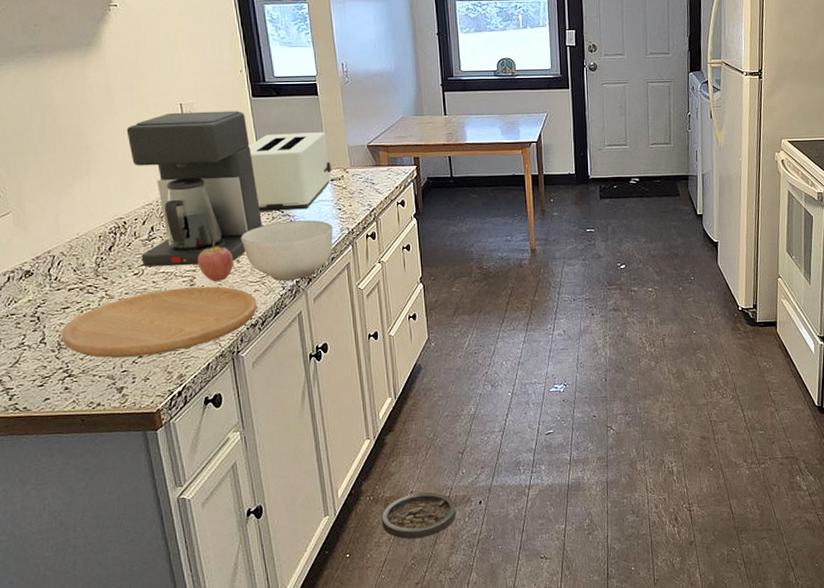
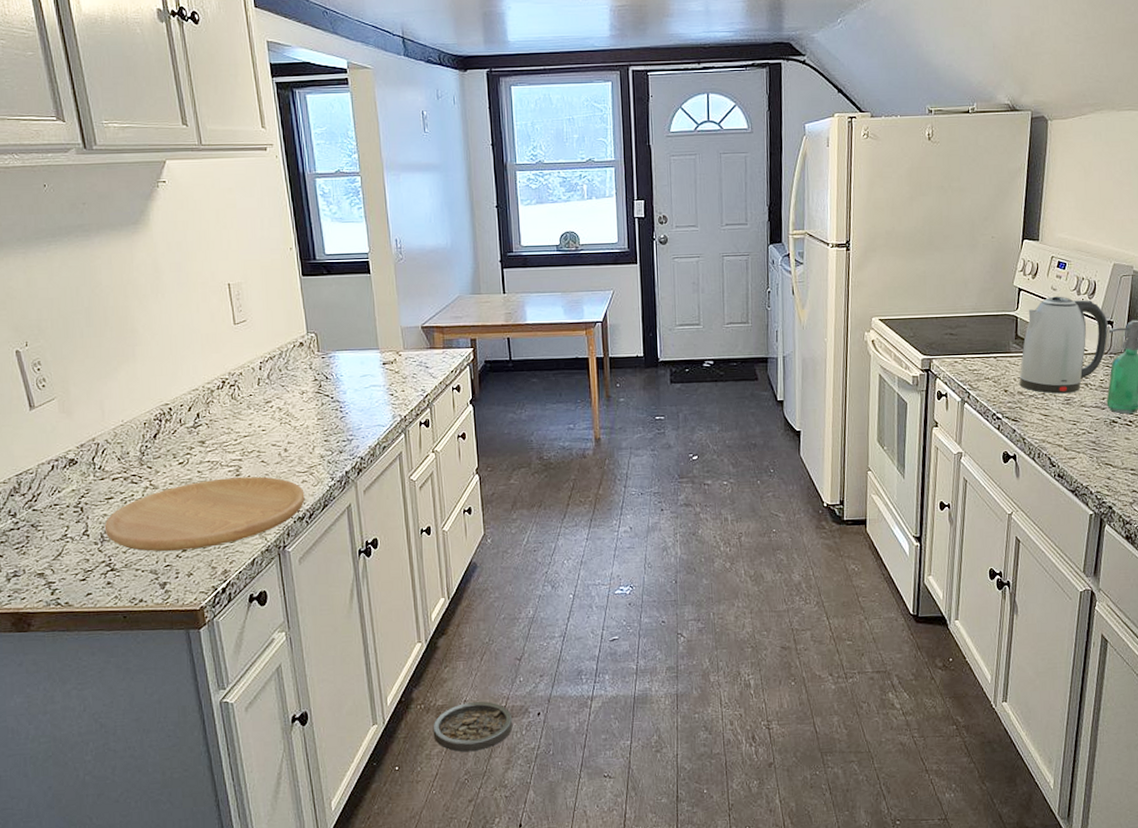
coffee maker: present [126,110,264,267] -> none [173,290,312,455]
fruit: present [197,240,234,281] -> none [243,428,282,471]
bowl: present [240,220,334,281] -> none [288,406,385,472]
toaster: present [248,132,332,212] -> none [298,312,385,397]

